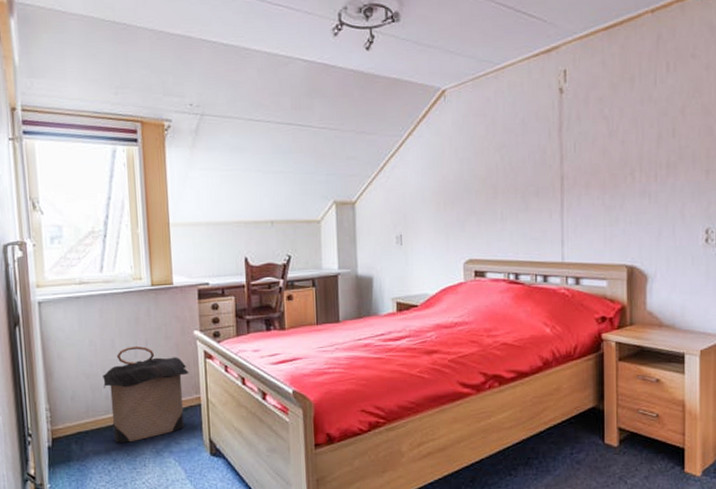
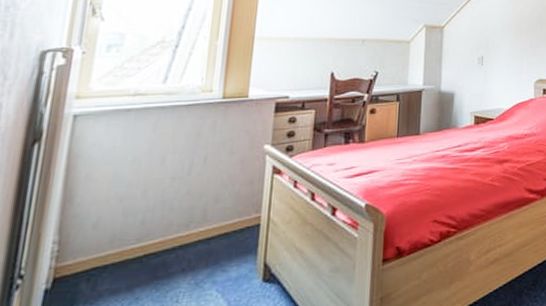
laundry hamper: present [103,346,189,444] -> none [140,163,252,278]

